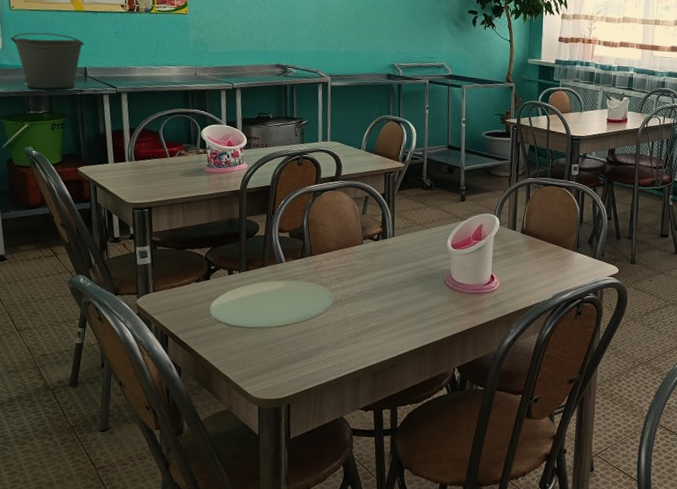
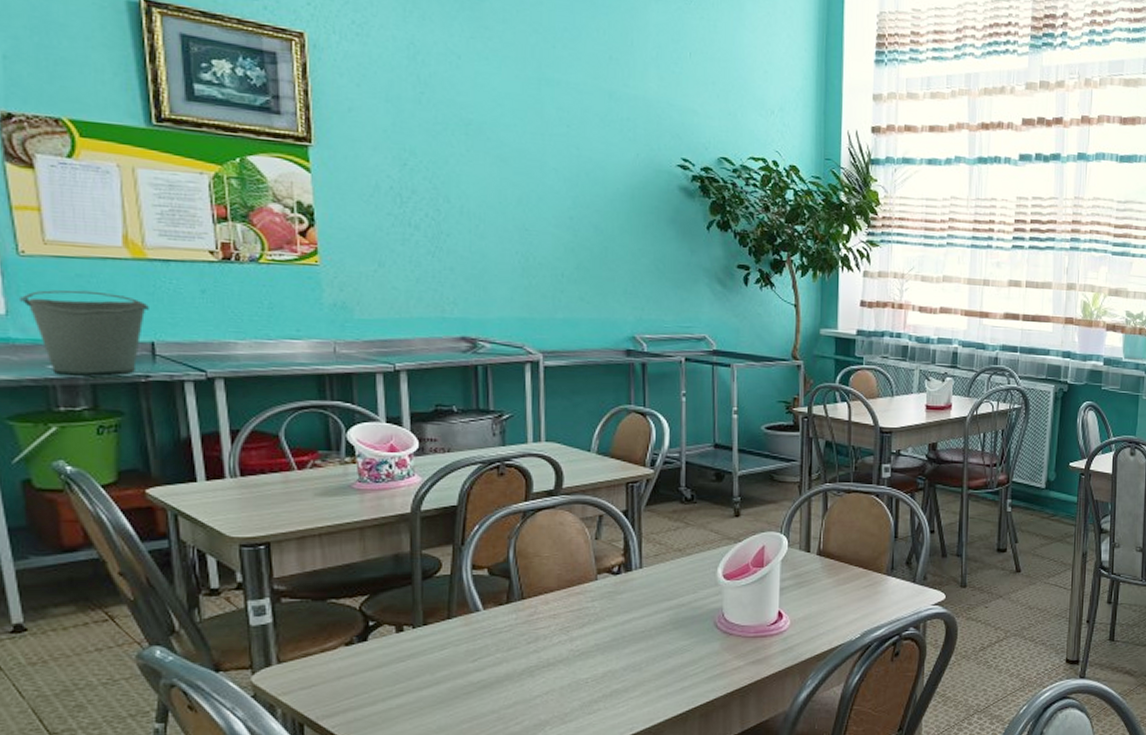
plate: present [209,280,334,330] -> none [368,634,558,707]

